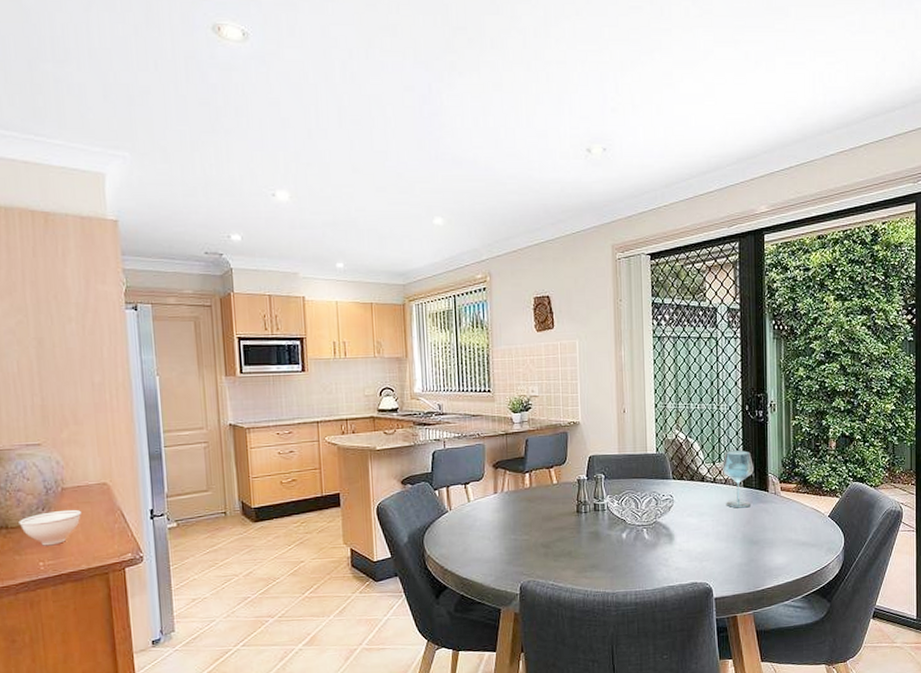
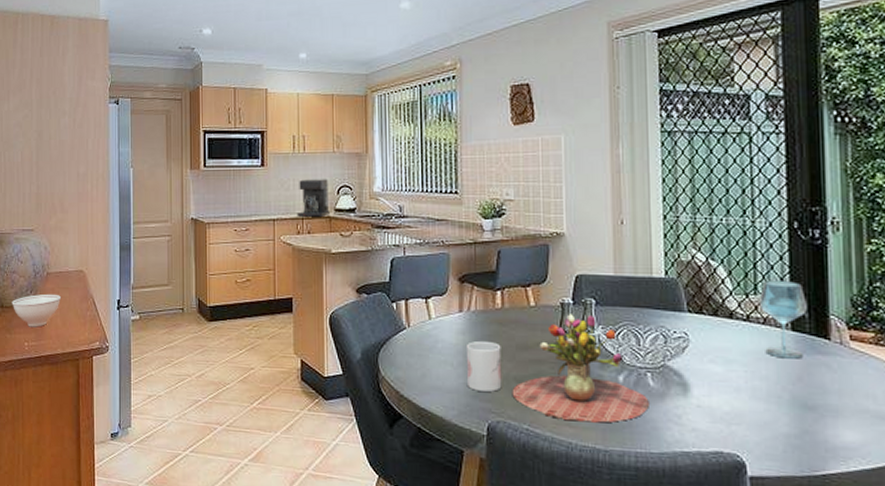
coffee maker: none [340,382,373,418] -> present [297,179,330,217]
mug: none [500,516,532,558] -> present [466,340,502,392]
flower arrangement: none [539,487,645,574] -> present [512,314,649,423]

